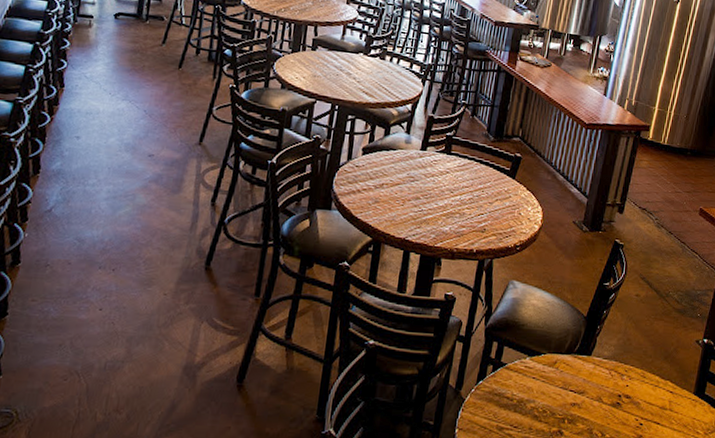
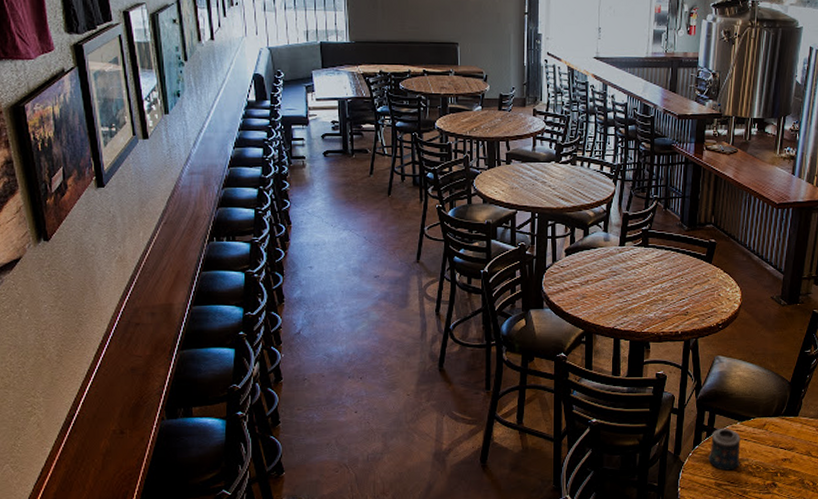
candle: none [492,362,529,413] -> present [708,428,741,471]

